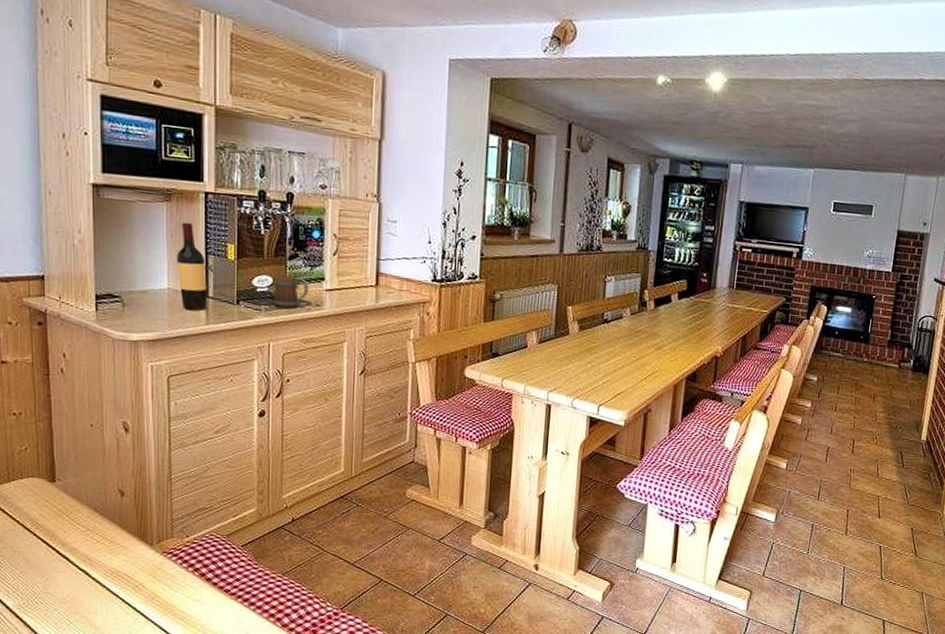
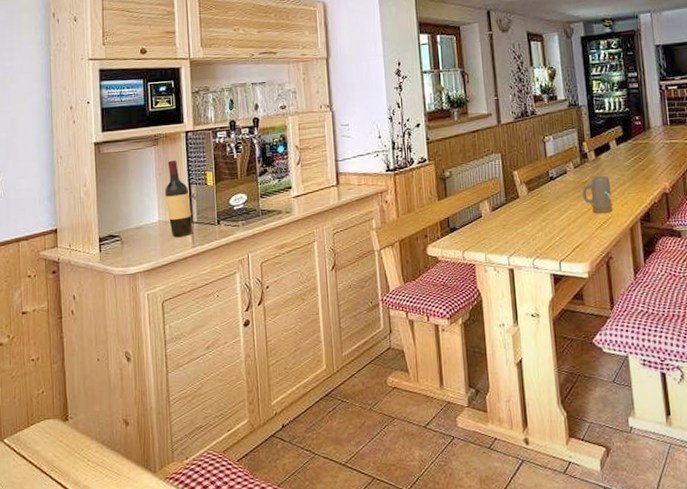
beer mug: present [272,274,309,311] -> none [248,190,279,223]
beer mug: none [633,327,664,367] -> present [582,176,613,214]

